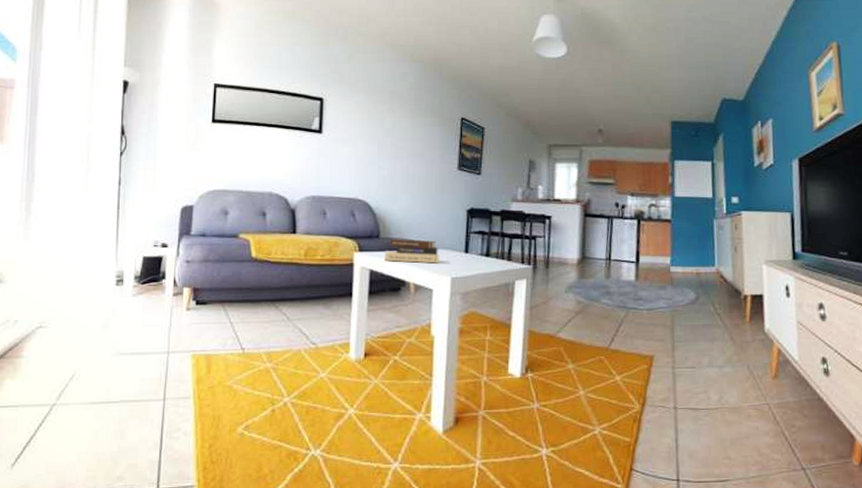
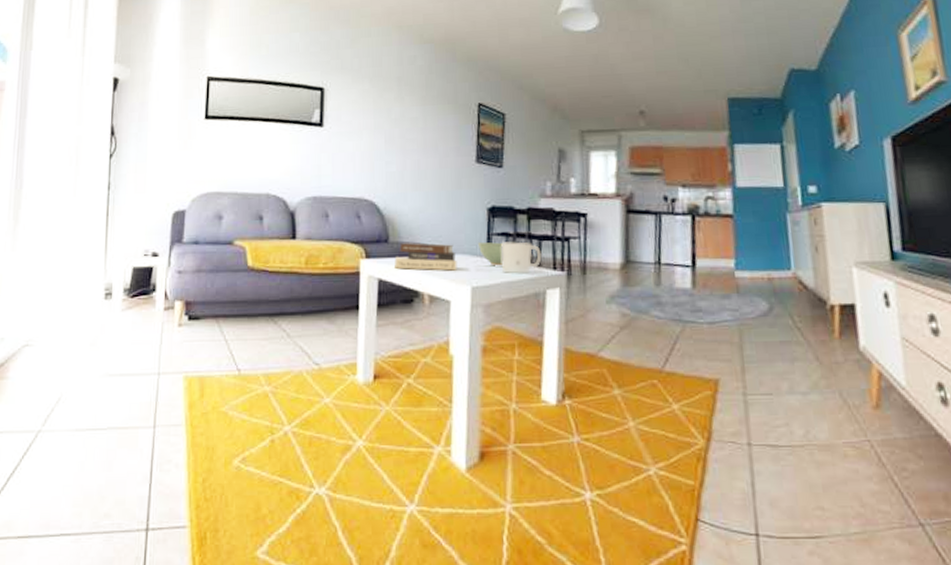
bowl: none [457,239,479,260] -> present [477,241,503,266]
mug: none [477,238,512,267] -> present [501,241,542,275]

